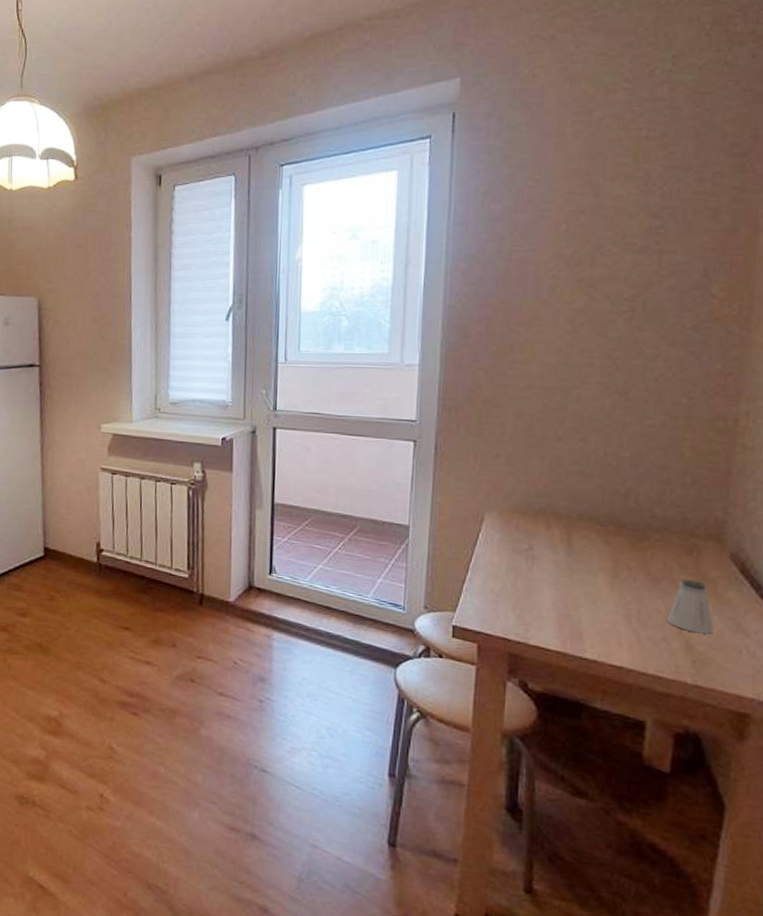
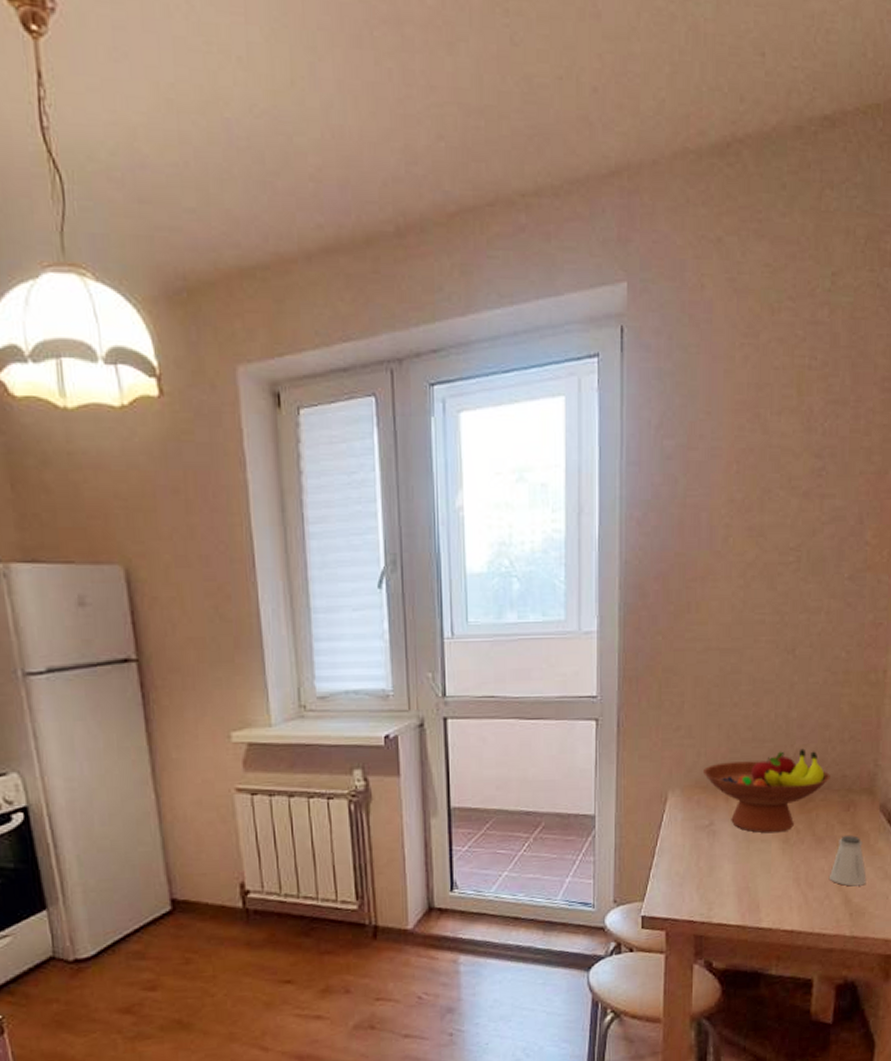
fruit bowl: none [523,487,669,567] -> present [704,748,830,833]

